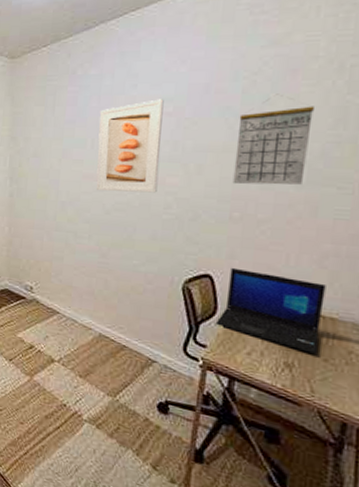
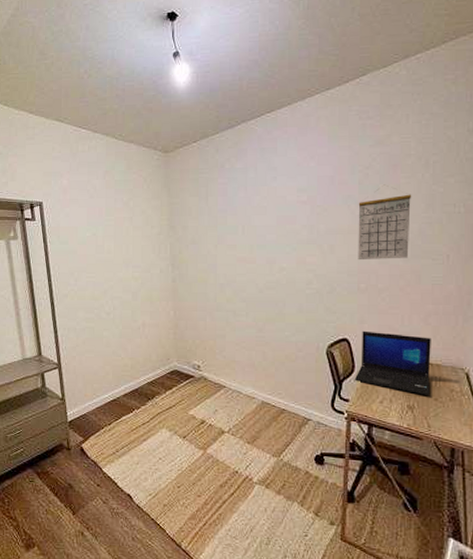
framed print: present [96,99,164,193] -> none [247,189,300,272]

